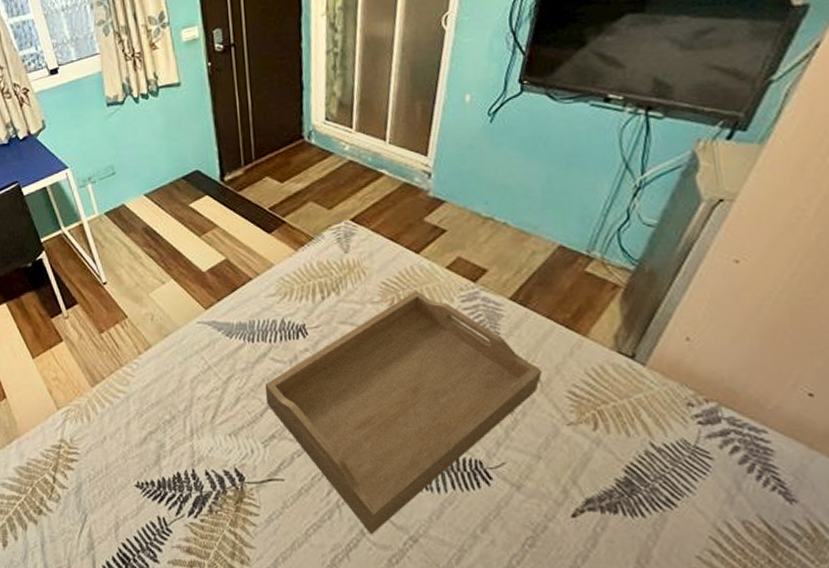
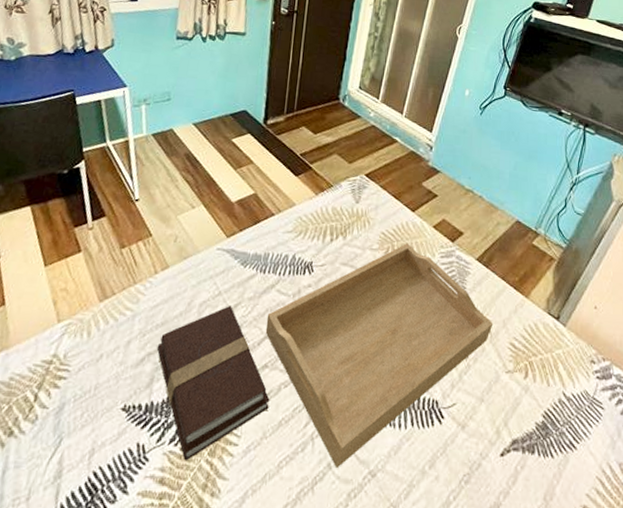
book: none [156,378,285,532] -> present [156,304,270,461]

